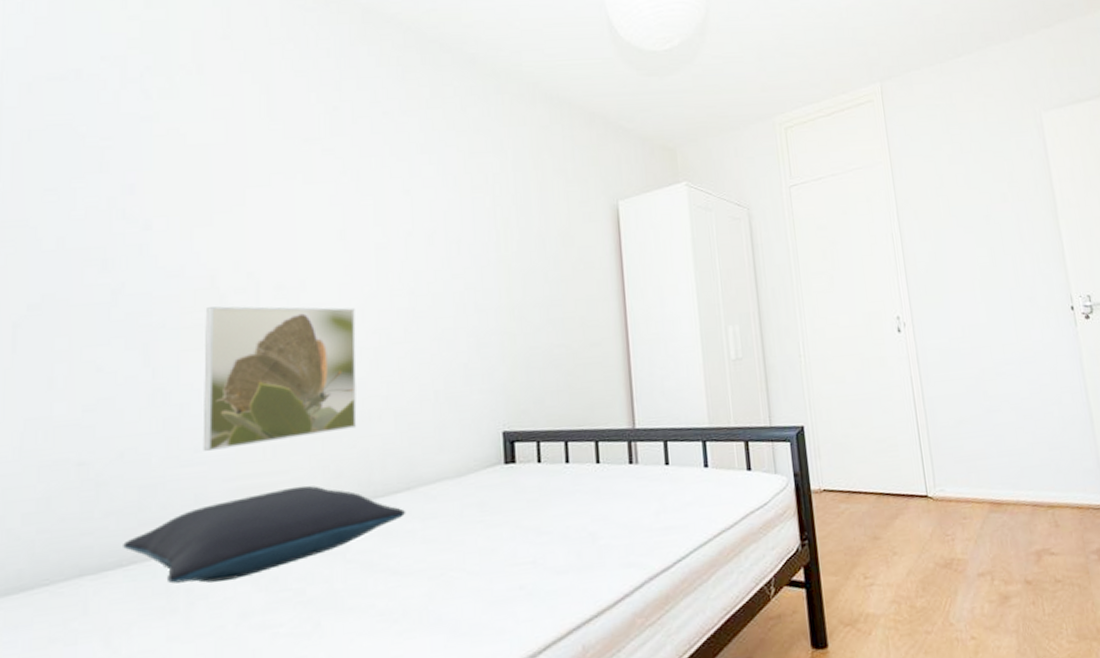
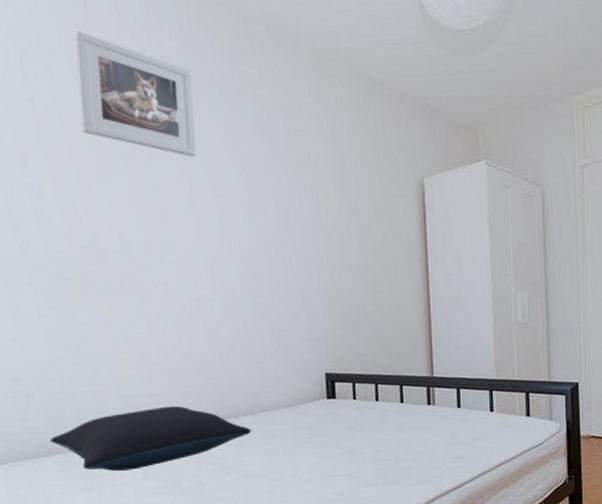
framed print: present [202,306,357,451] -> none [91,262,212,375]
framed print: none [210,46,352,182] -> present [75,31,196,157]

